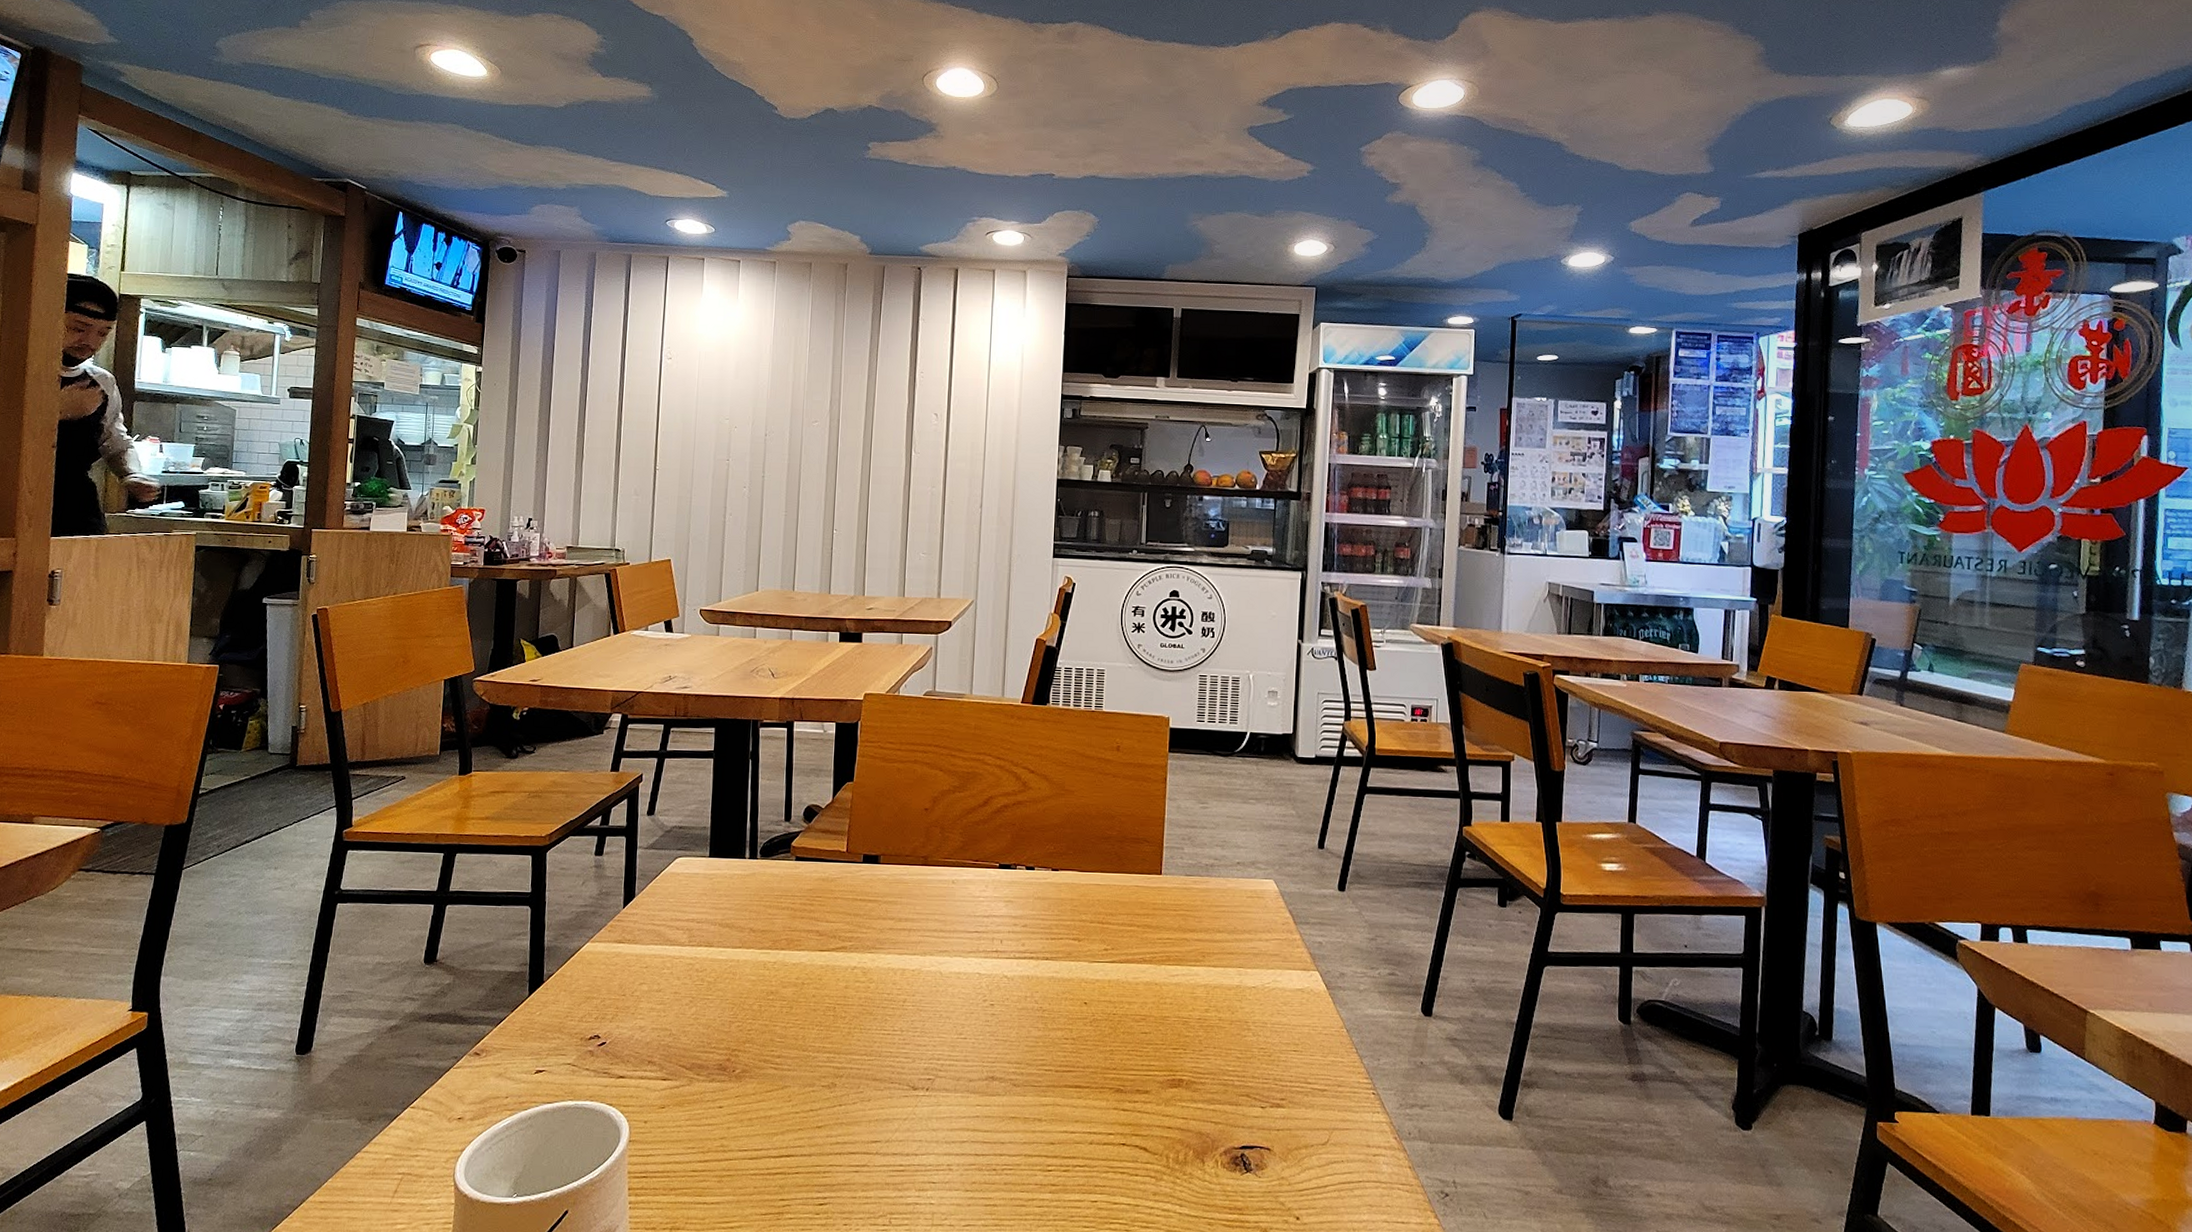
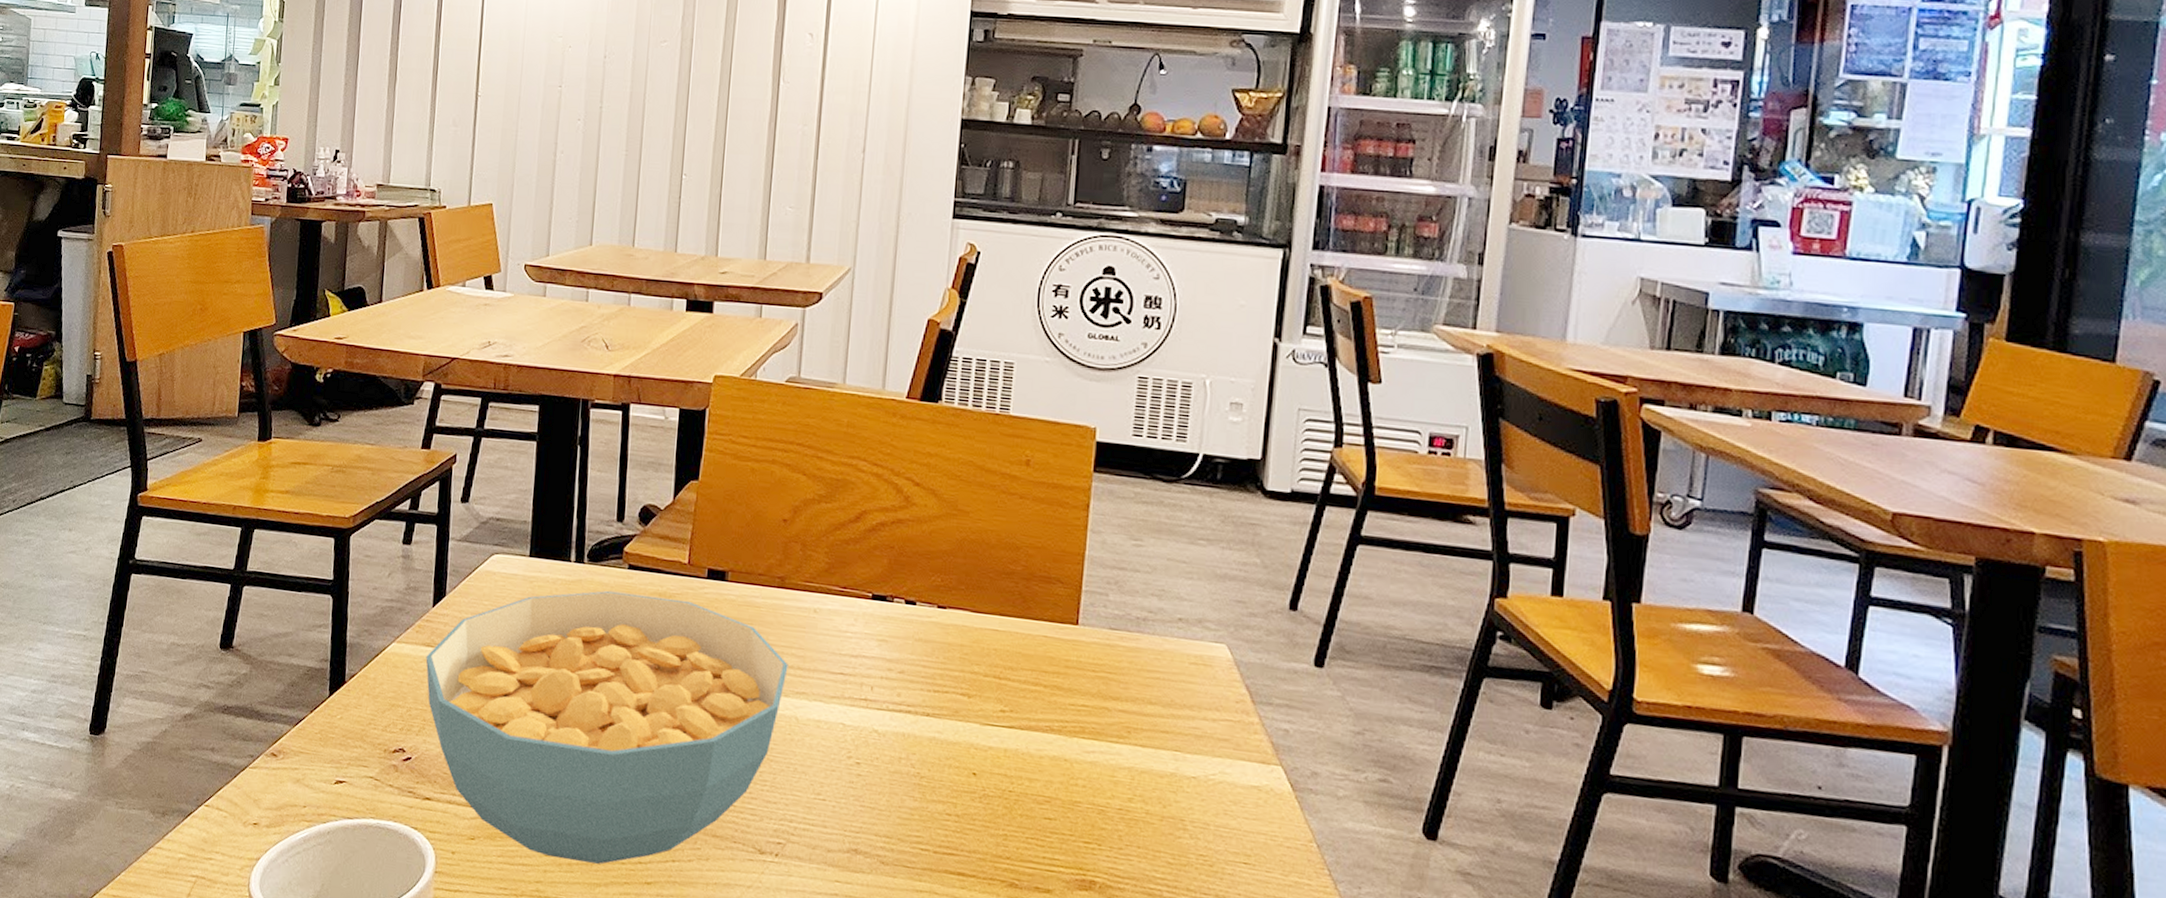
cereal bowl: none [617,880,933,1116] -> present [425,590,788,865]

